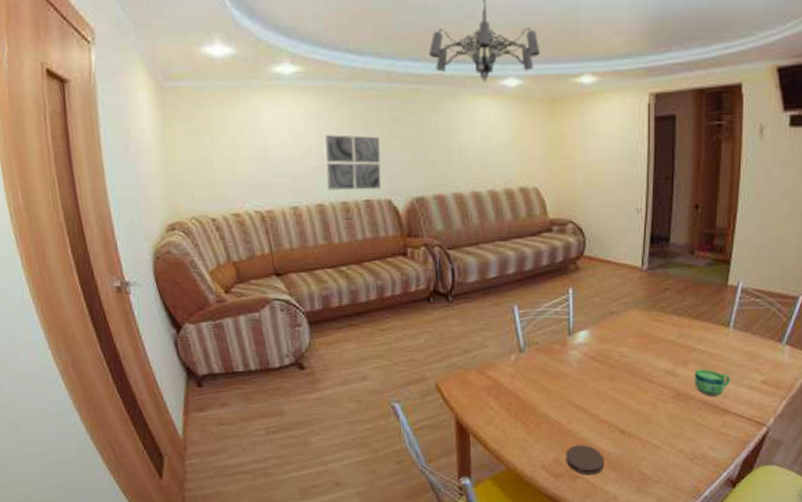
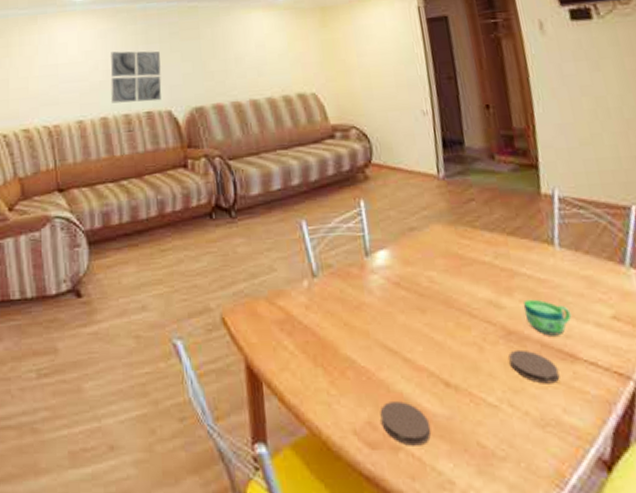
coaster: none [675,406,712,430] -> present [508,349,560,384]

